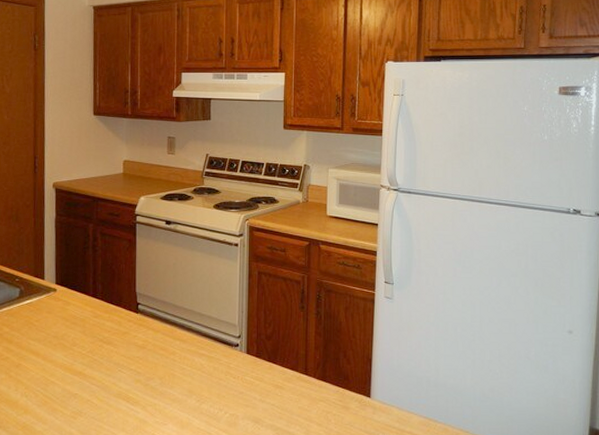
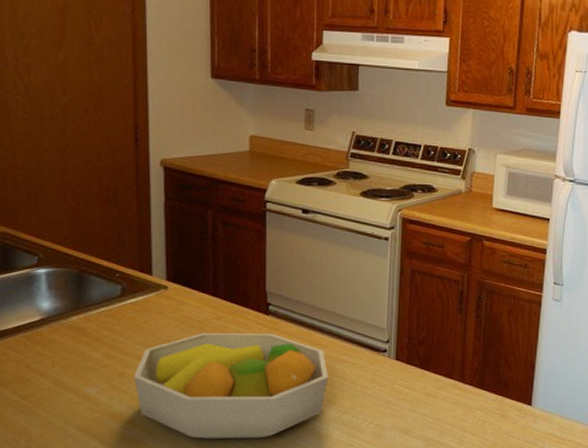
fruit bowl: none [27,329,189,425] -> present [134,333,329,439]

